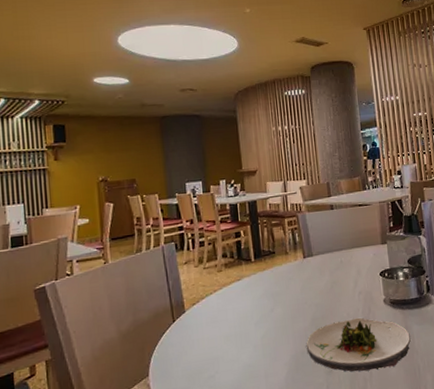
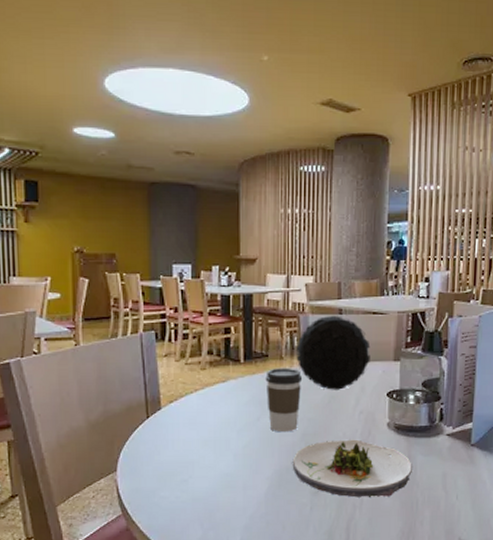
coffee cup: none [274,261,307,320] -> present [265,368,301,433]
decorative orb: none [298,211,362,276] -> present [296,315,371,390]

